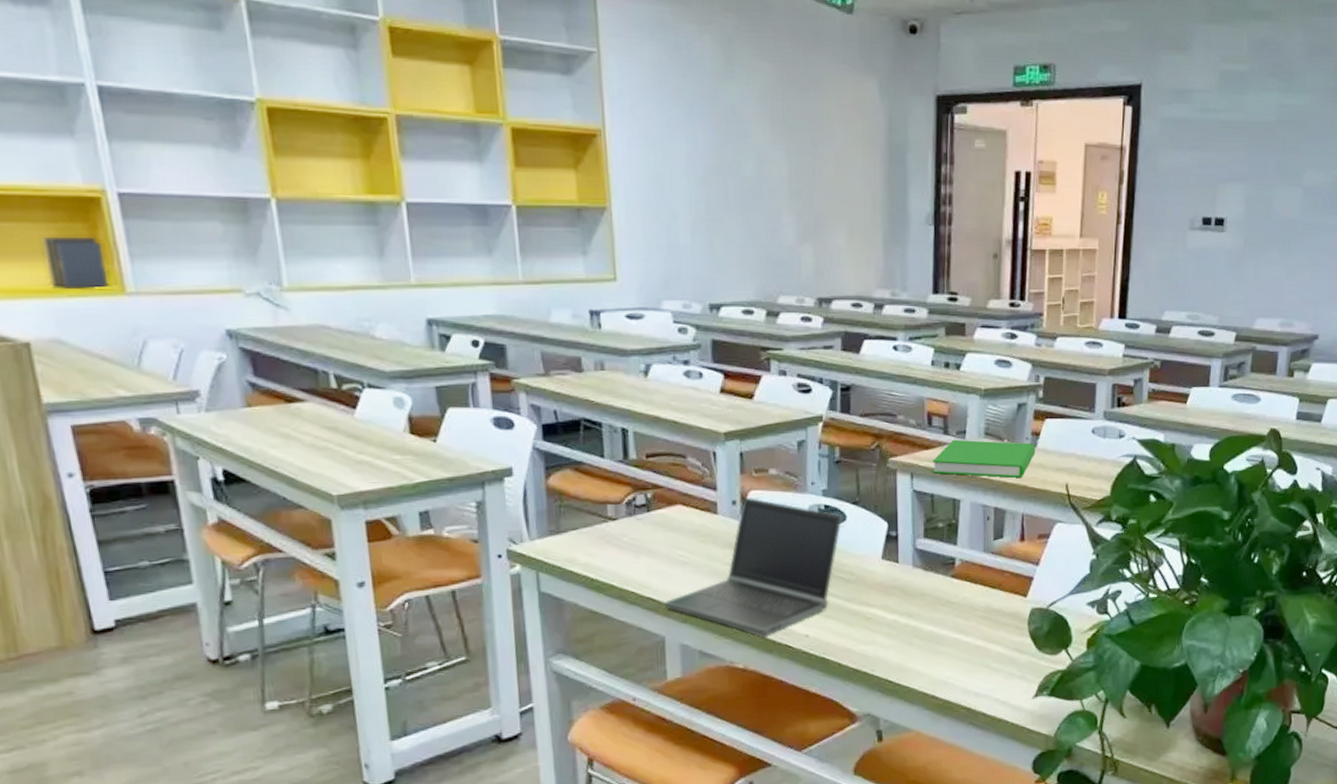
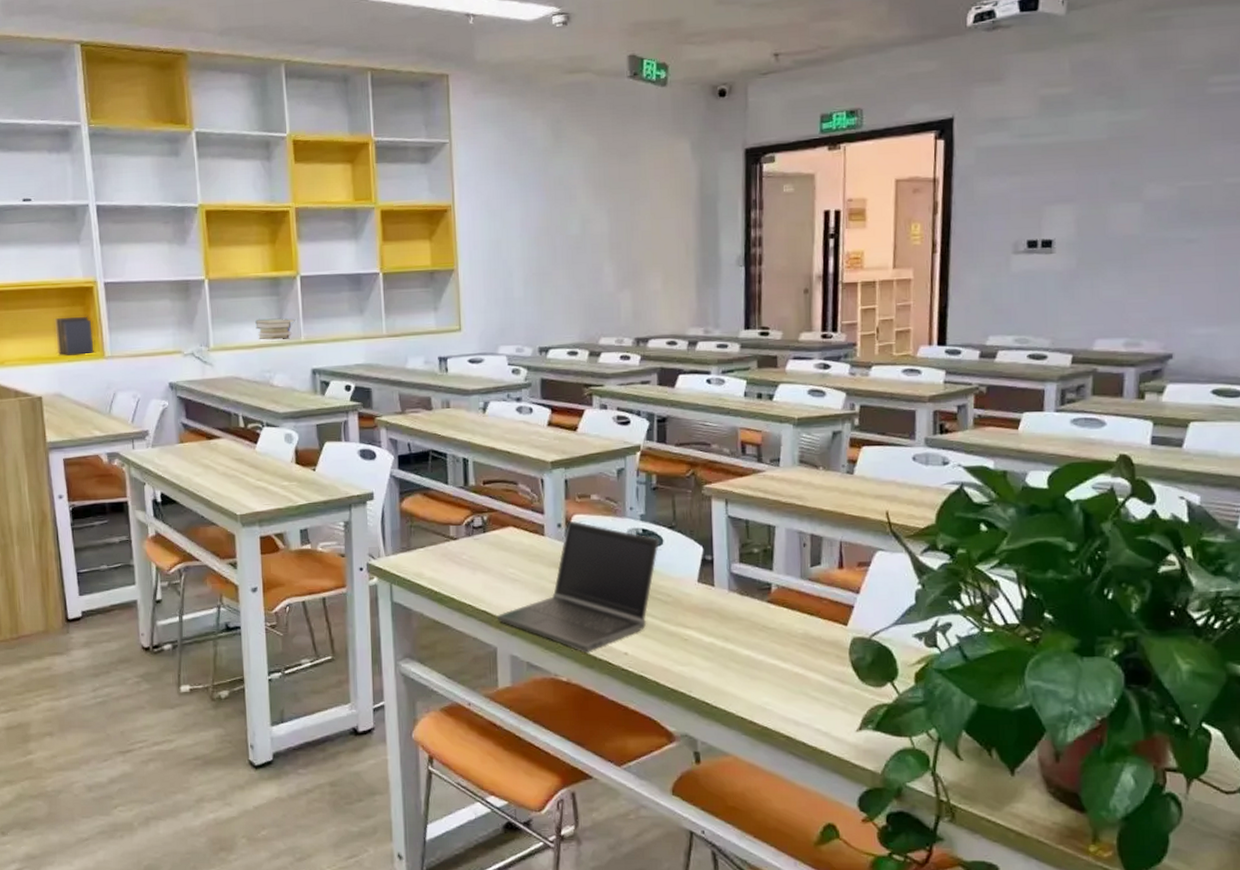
books: none [346,255,401,281] -> present [255,318,295,340]
book: present [933,439,1036,479] -> none [747,467,853,506]

